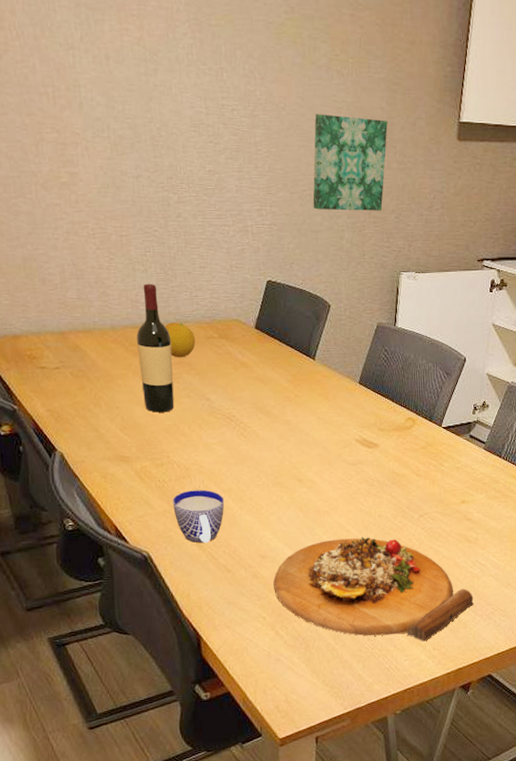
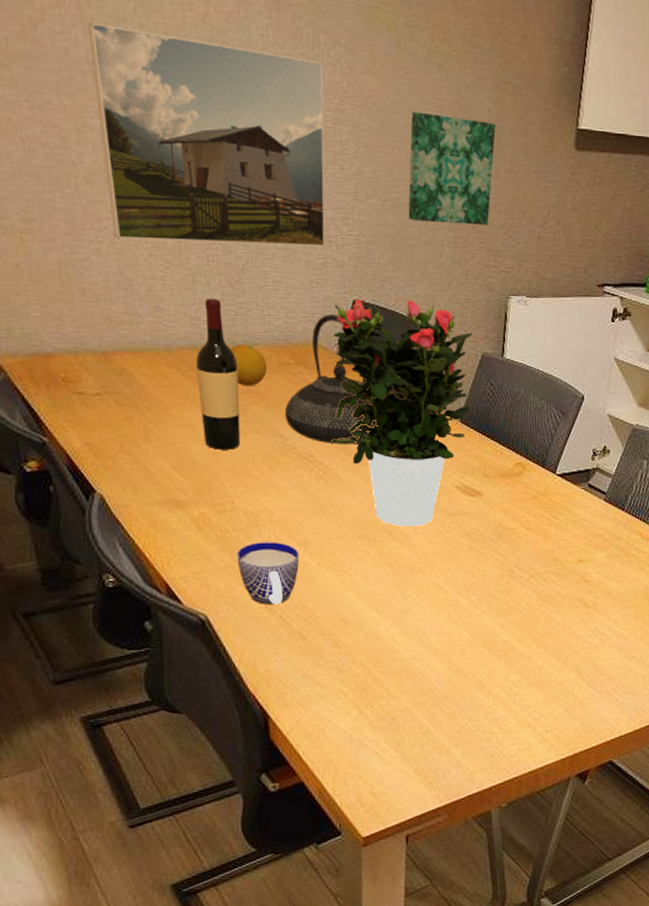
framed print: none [42,51,244,236] -> present [87,22,326,247]
teapot: none [210,294,289,405] -> present [284,314,378,444]
potted flower: none [250,279,369,475] -> present [331,299,472,527]
cutting board: present [273,537,474,642] -> none [357,600,592,723]

